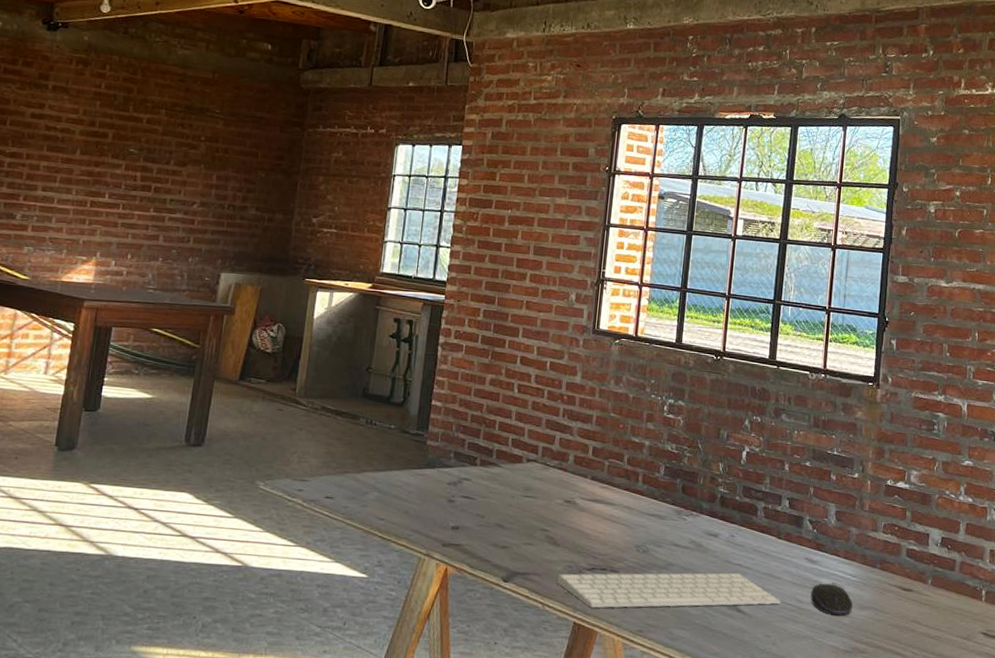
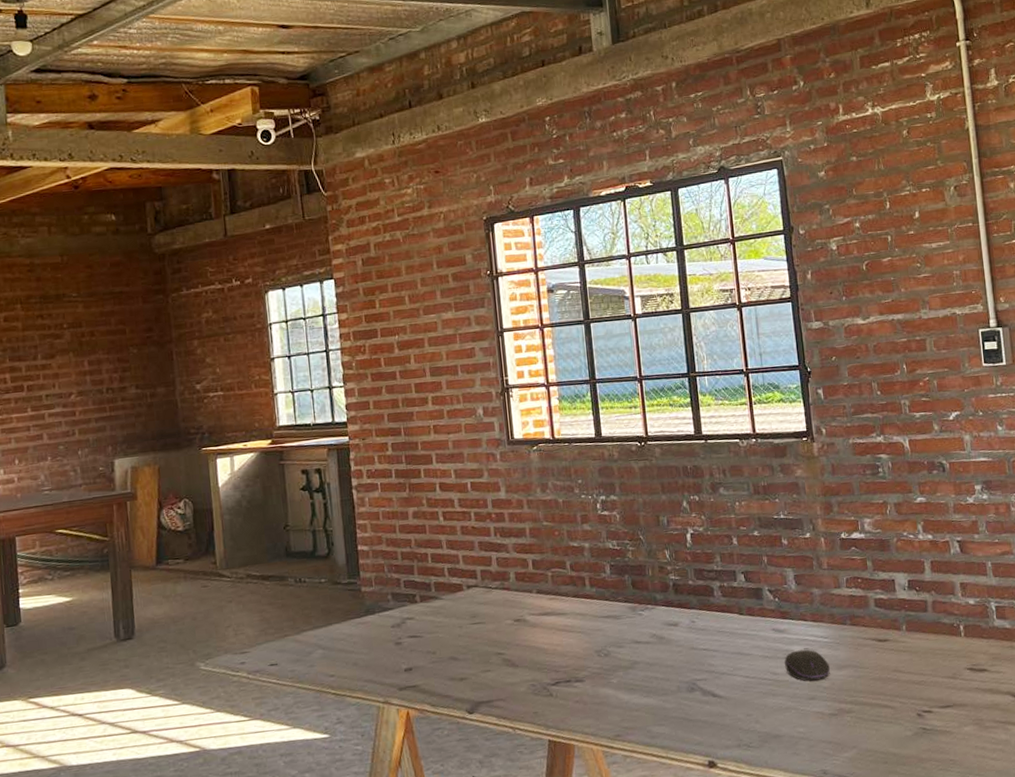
computer keyboard: present [557,572,781,608] -> none [523,657,756,723]

